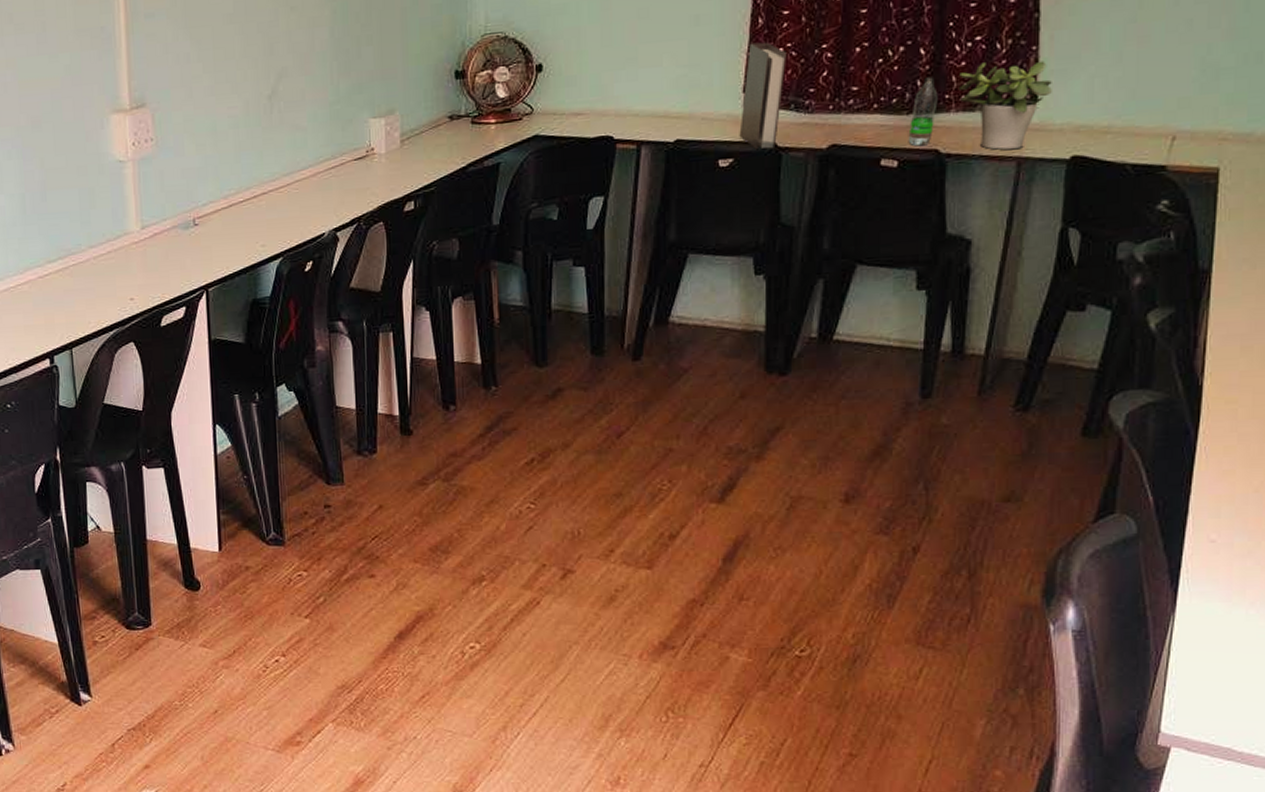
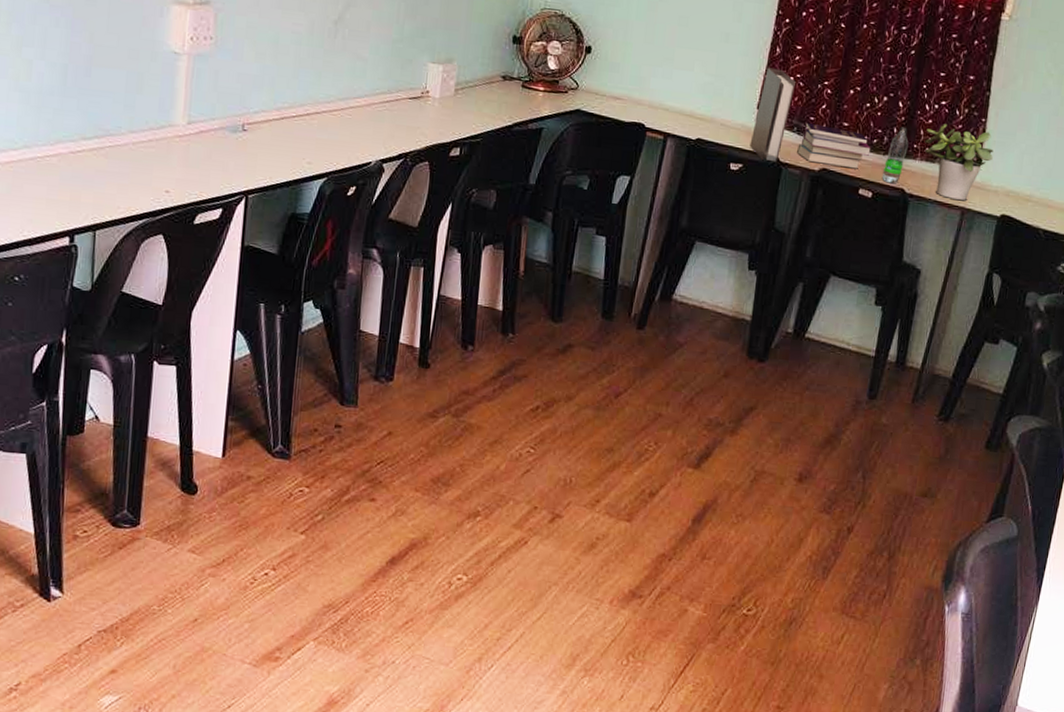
books: none [798,94,890,141] -> present [797,122,871,169]

